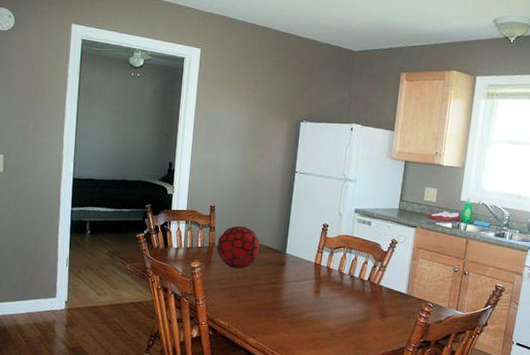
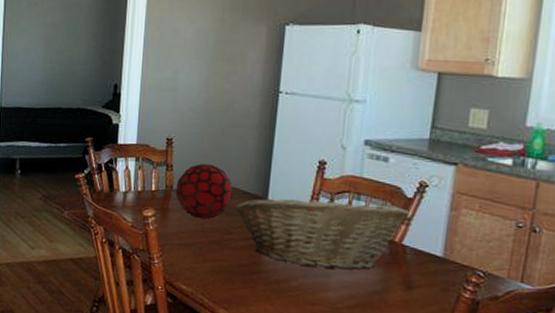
fruit basket: none [261,249,385,305] -> present [234,194,410,270]

